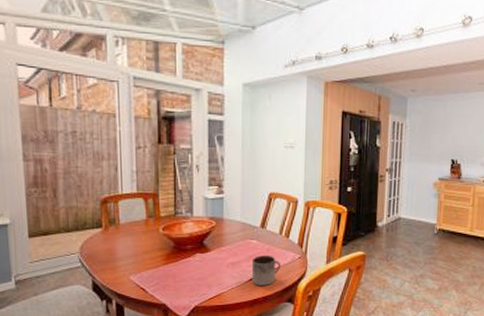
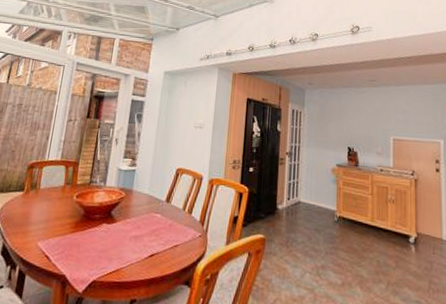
mug: present [251,254,281,285] -> none [151,230,182,264]

